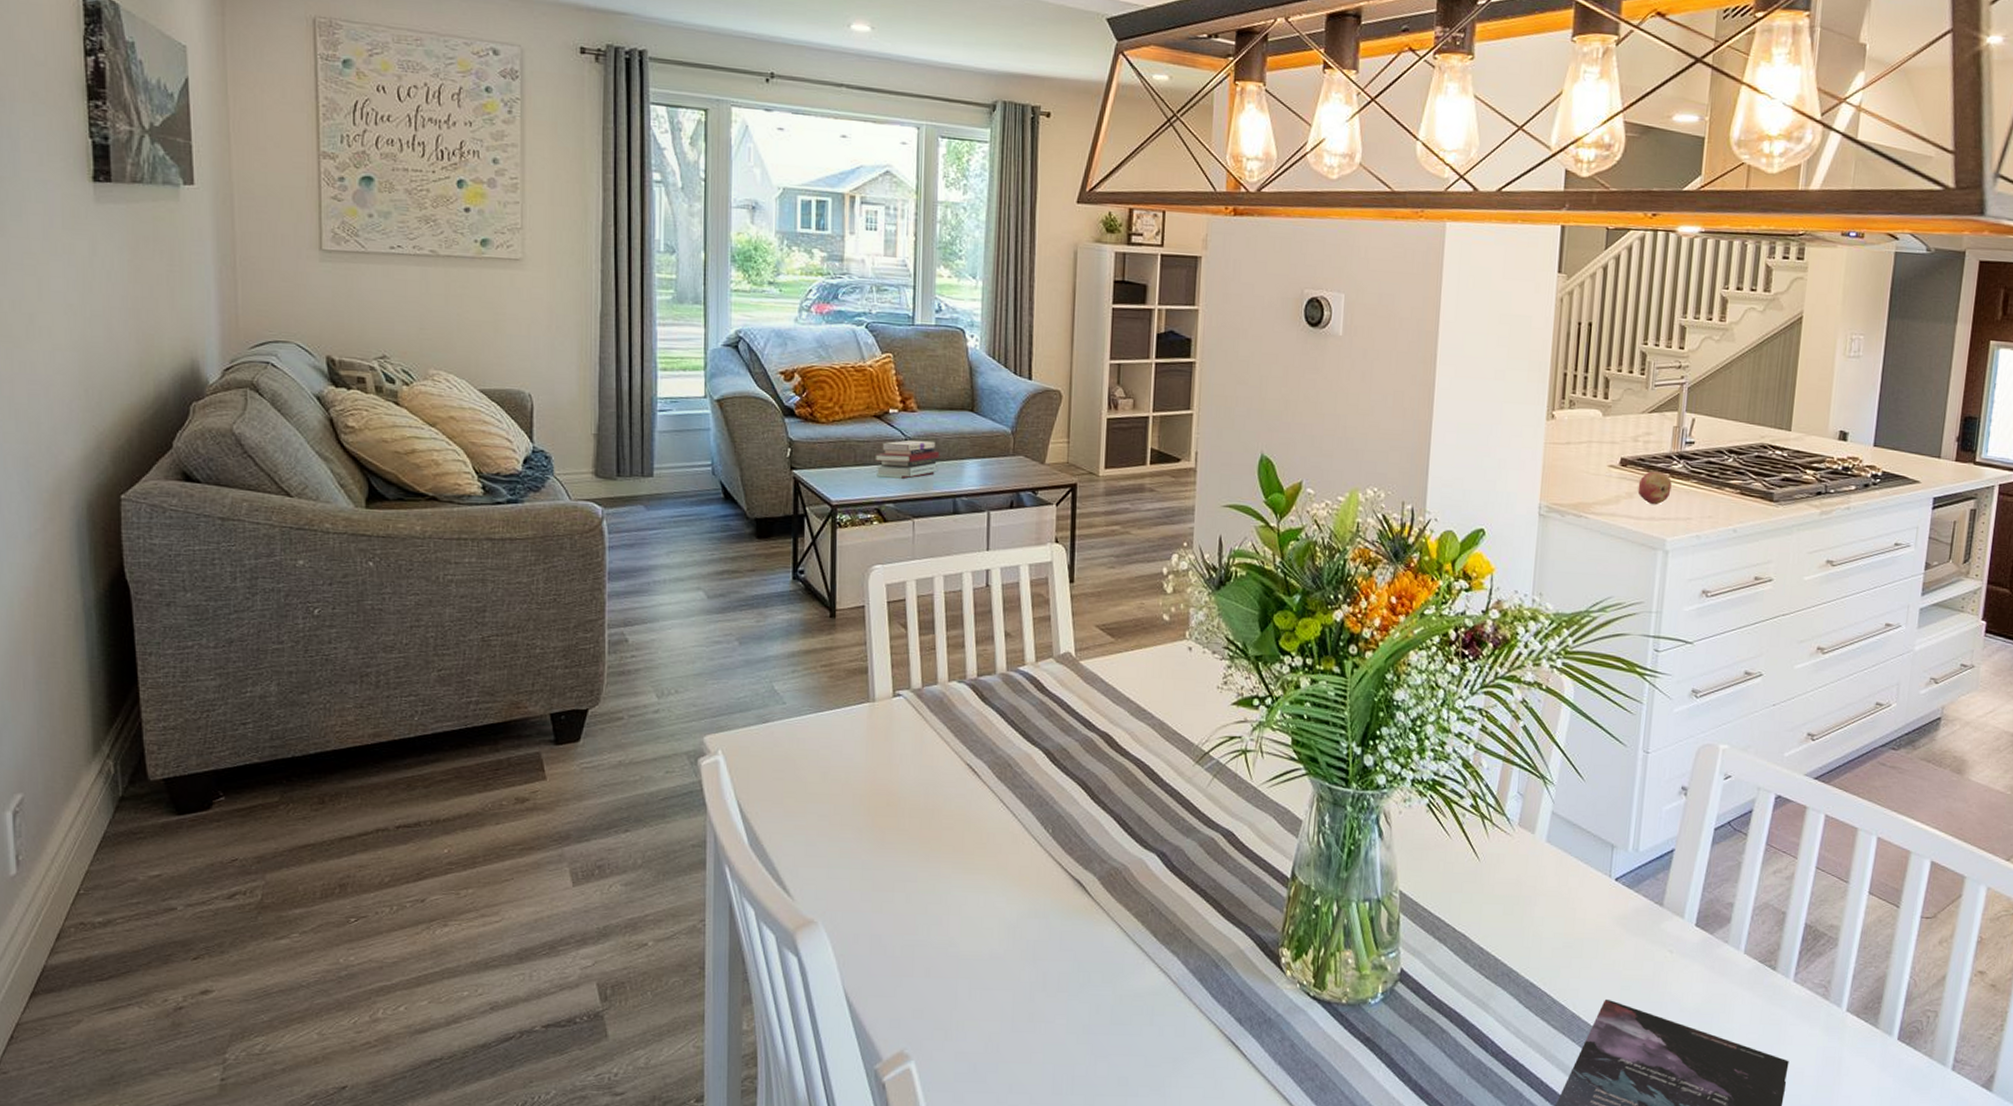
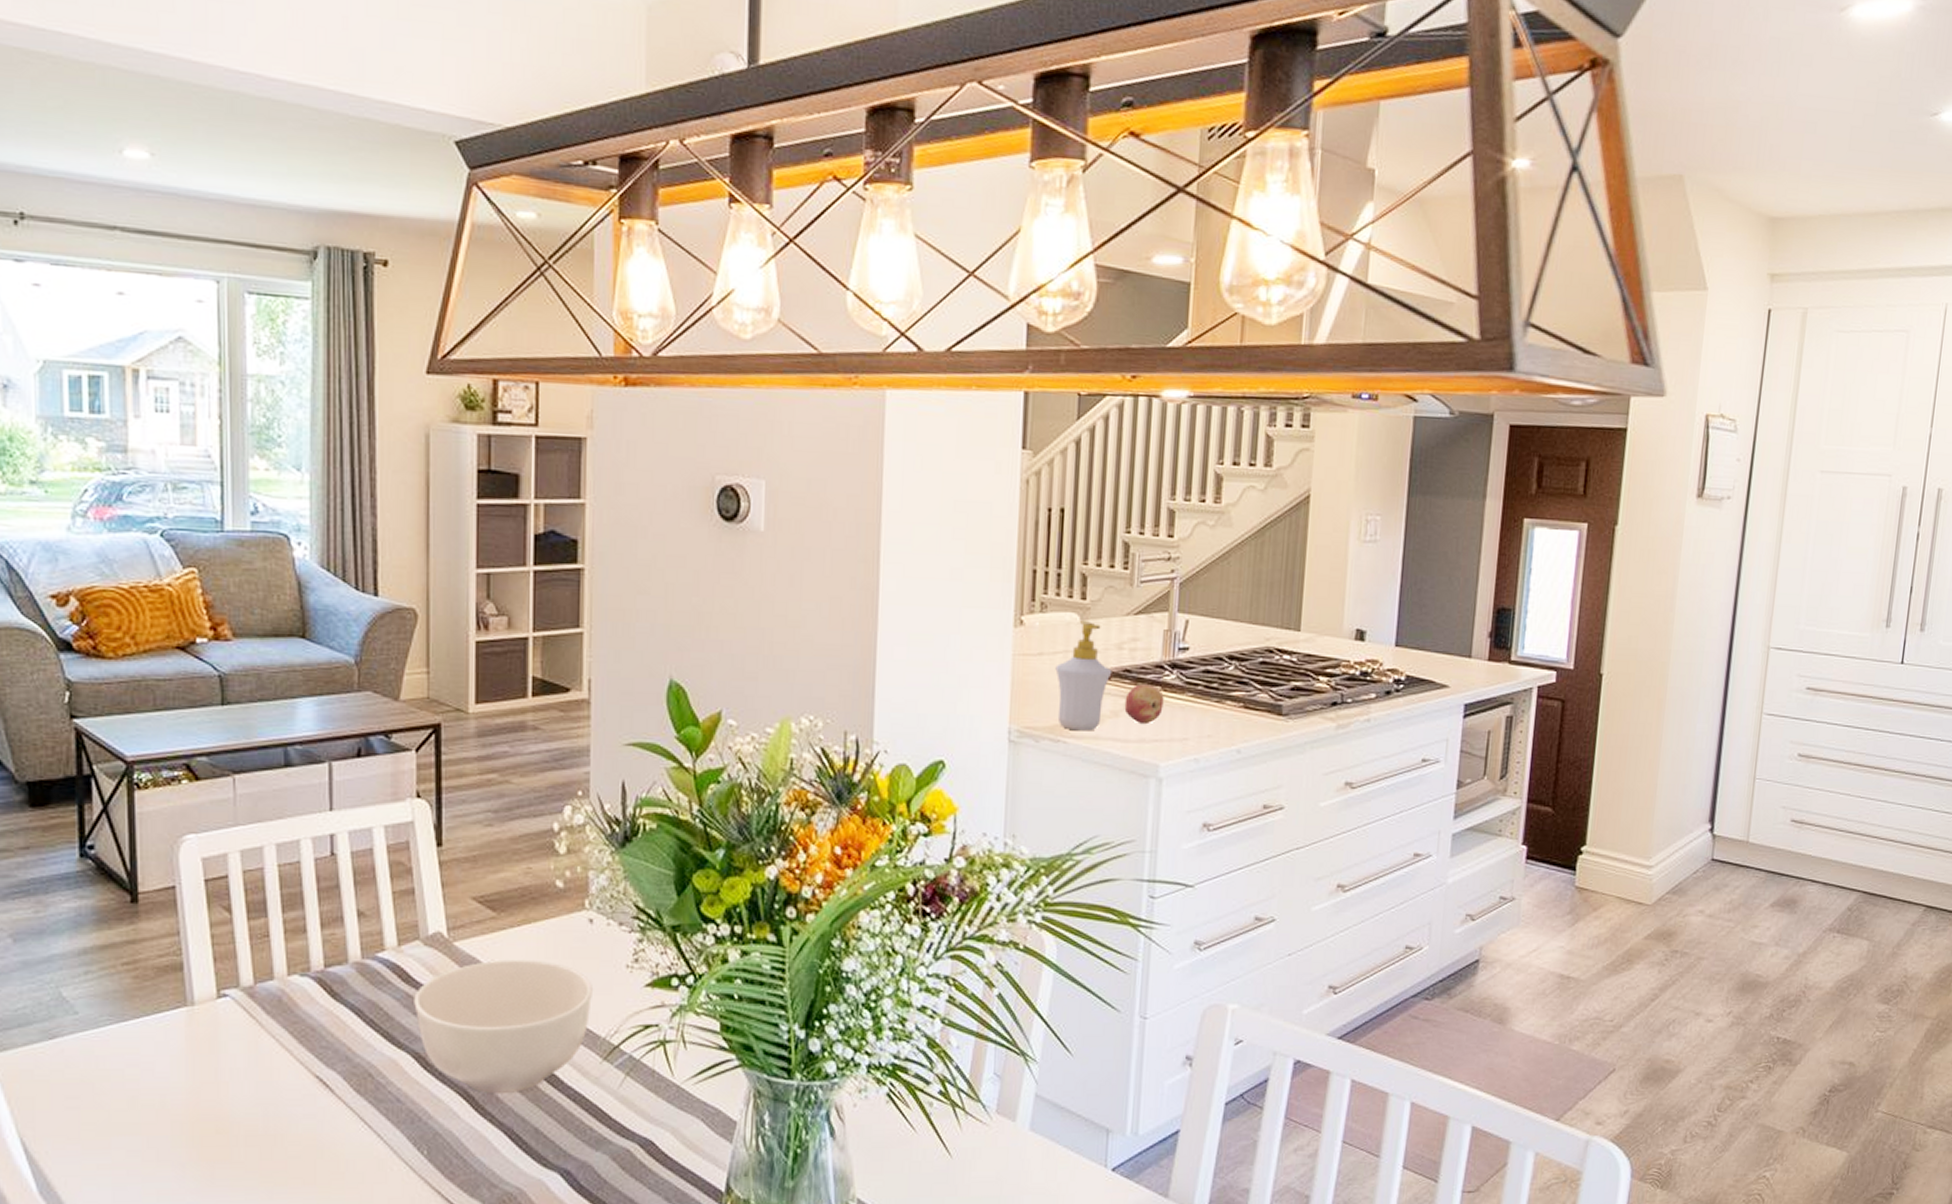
books: present [874,440,939,479] -> none [180,676,263,725]
bowl: none [1046,677,1189,787] -> present [414,959,592,1094]
soap bottle: none [1580,416,1629,509] -> present [1055,620,1112,731]

